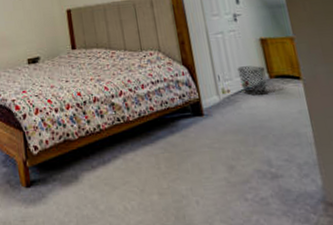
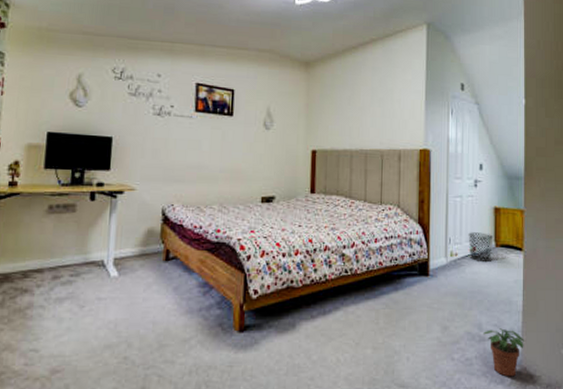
potted plant: none [275,163,325,215] -> present [483,328,525,377]

